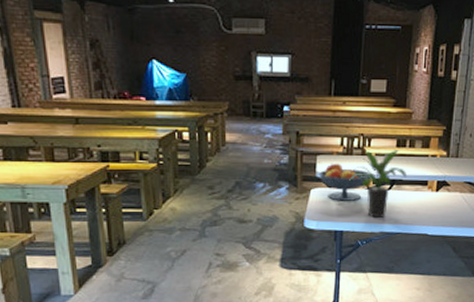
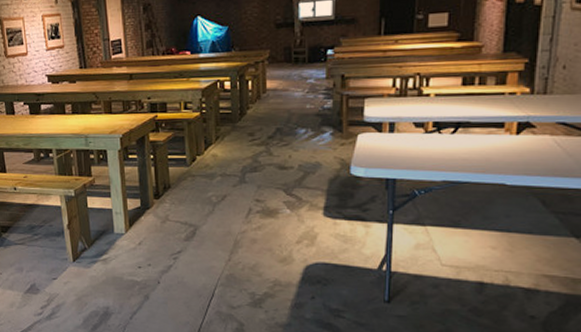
fruit bowl: present [320,163,370,201] -> none [368,105,429,147]
potted plant: present [349,150,408,218] -> none [403,88,477,165]

